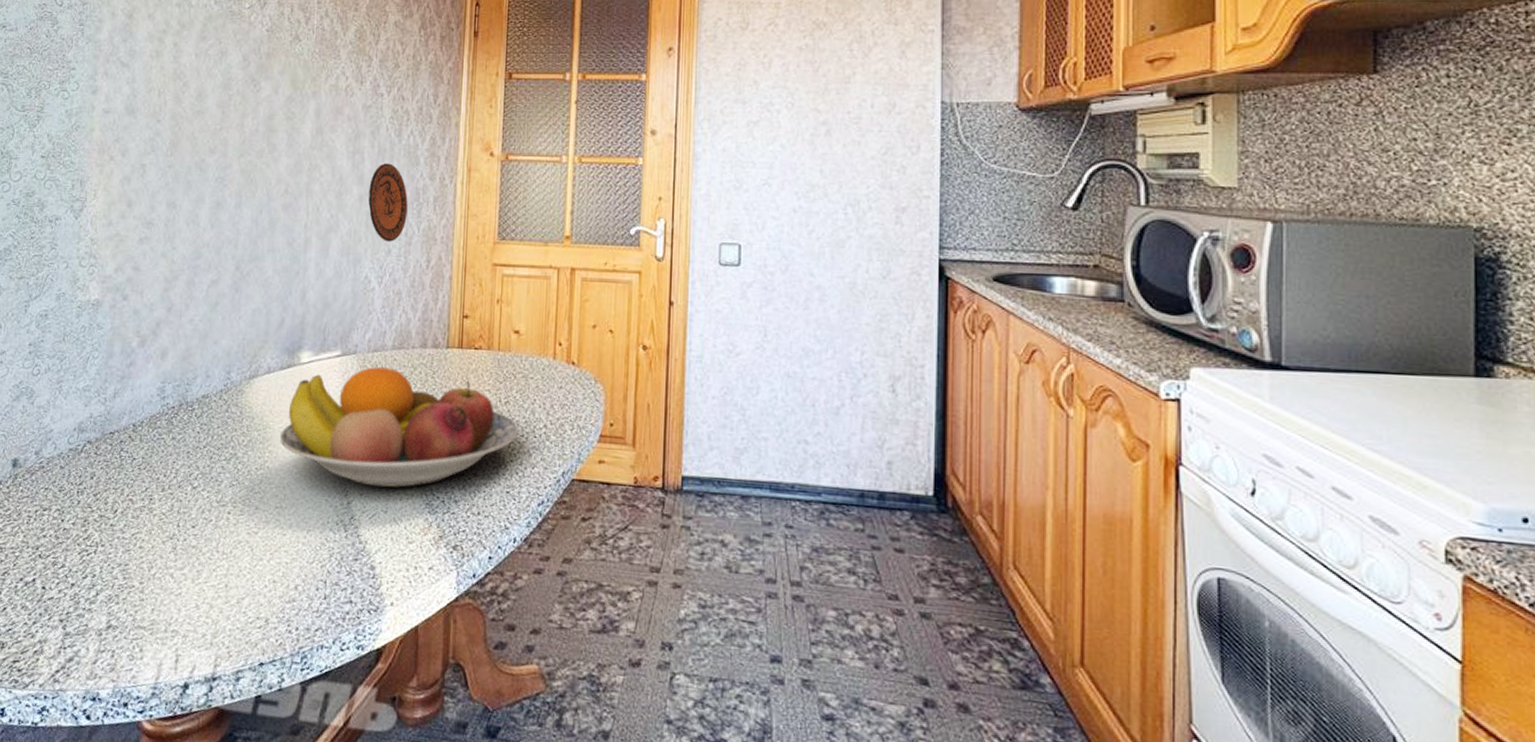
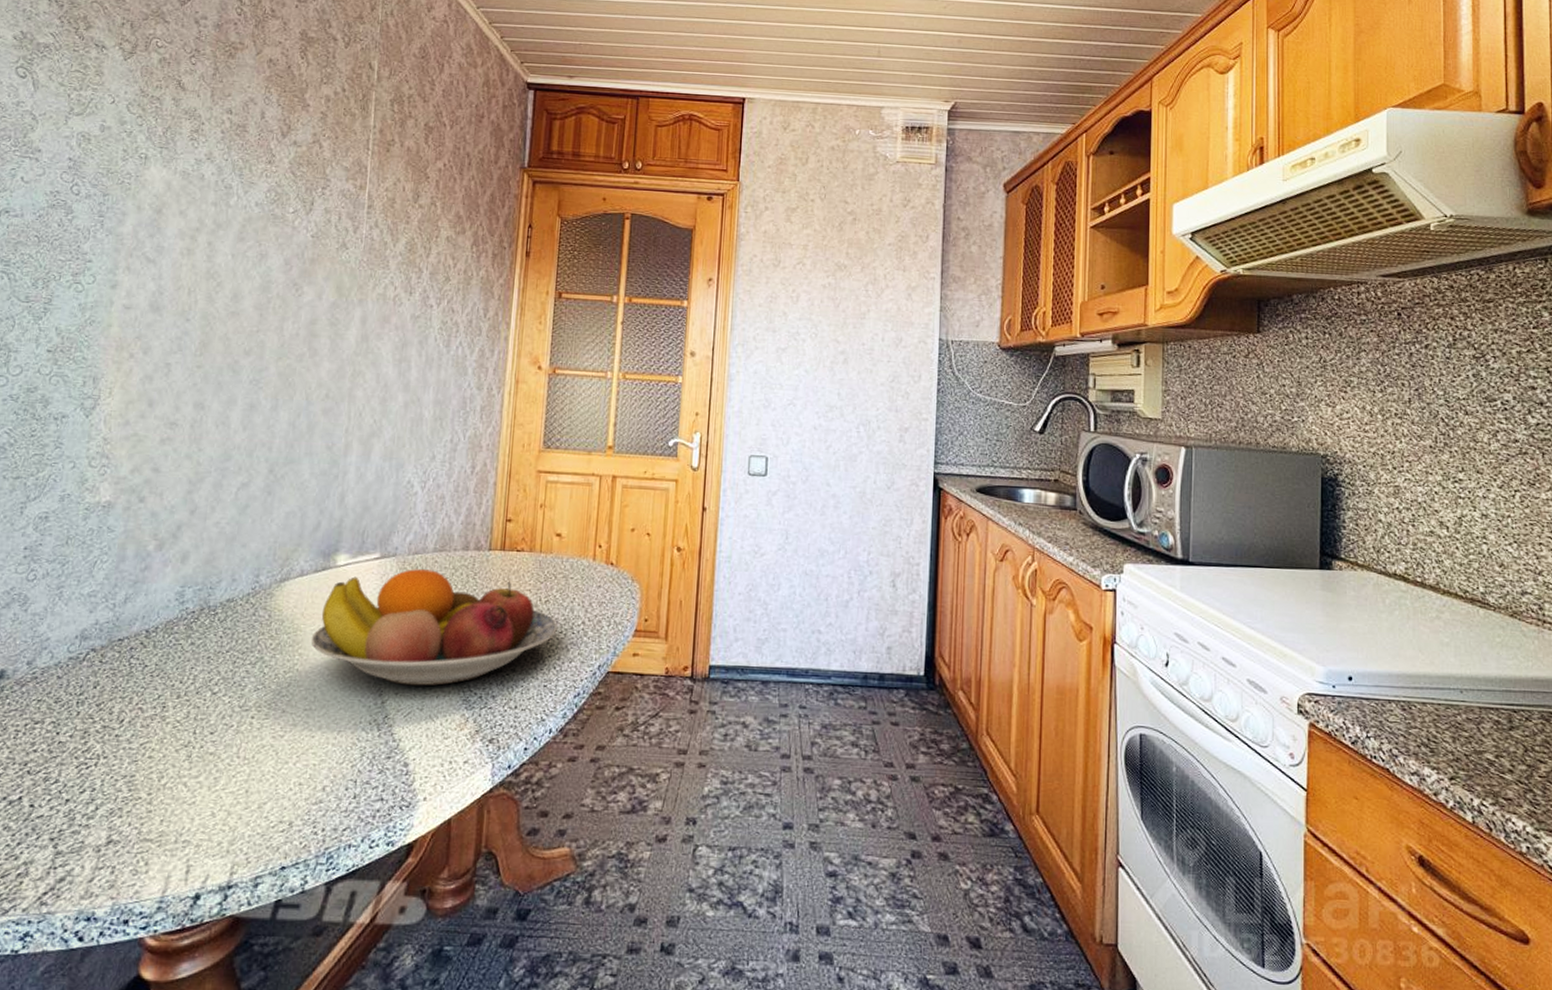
decorative plate: present [368,163,408,242] -> none [413,372,455,448]

